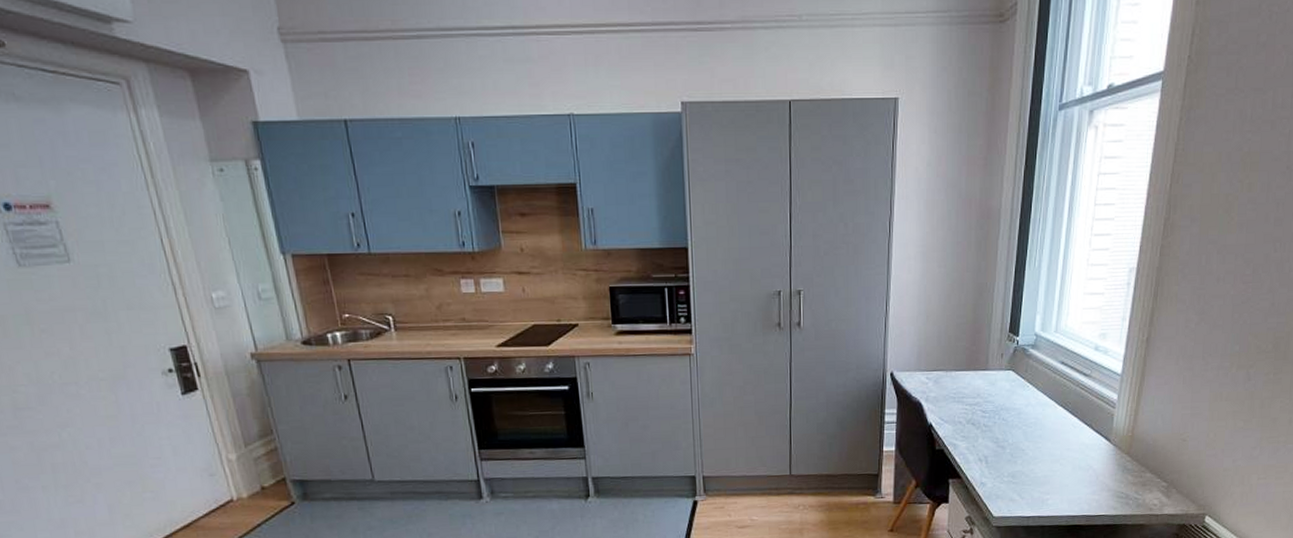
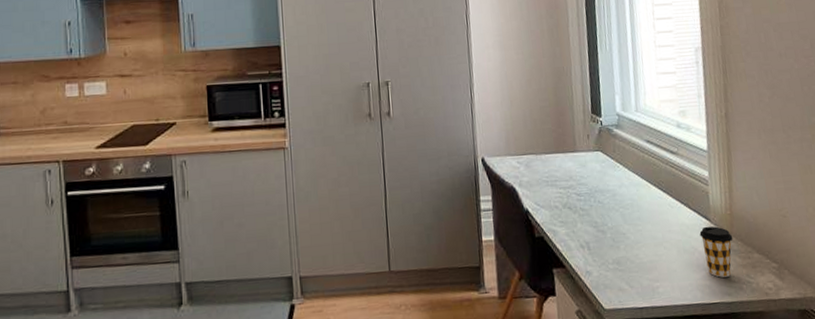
coffee cup: none [1097,446,1129,493] -> present [699,226,733,278]

